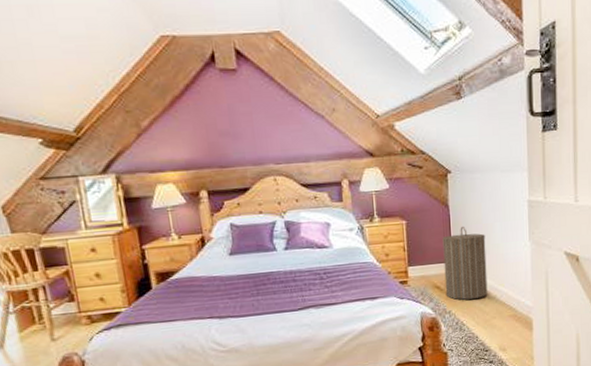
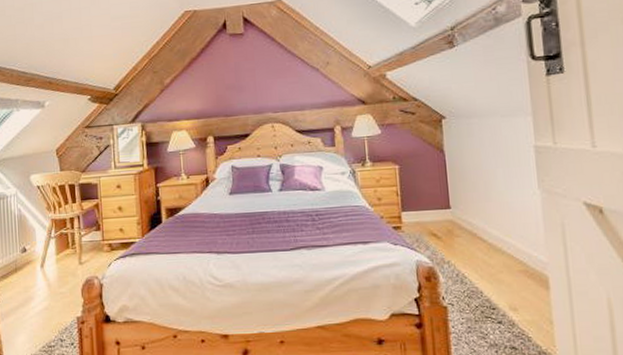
laundry hamper: present [442,226,488,300] -> none [438,171,492,250]

